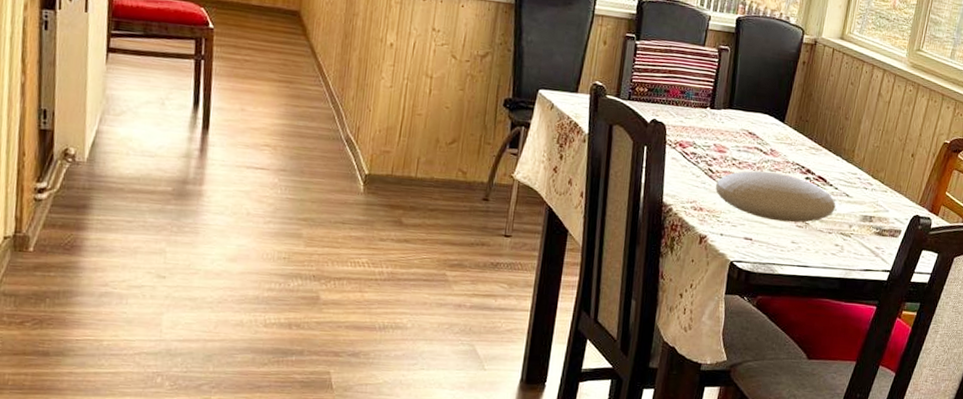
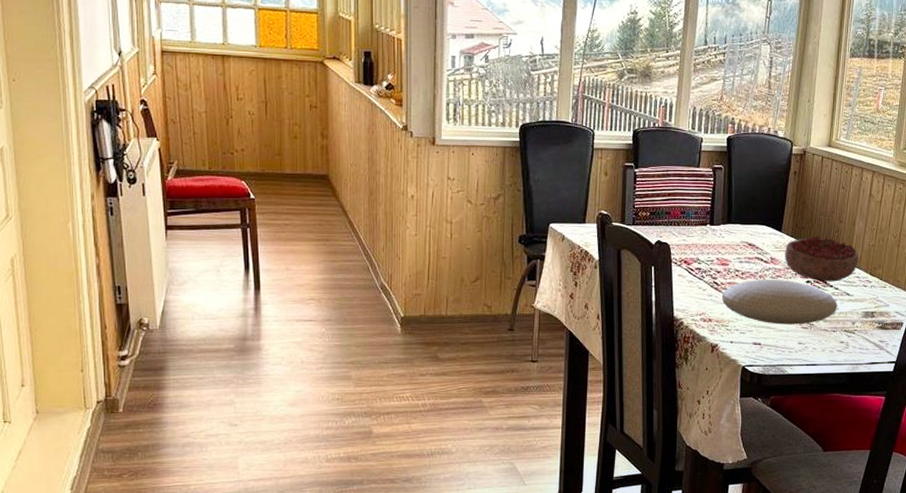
decorative bowl: none [785,130,862,181] -> present [785,235,859,282]

